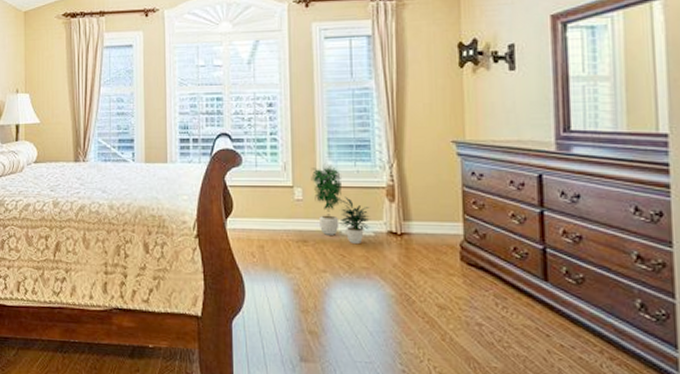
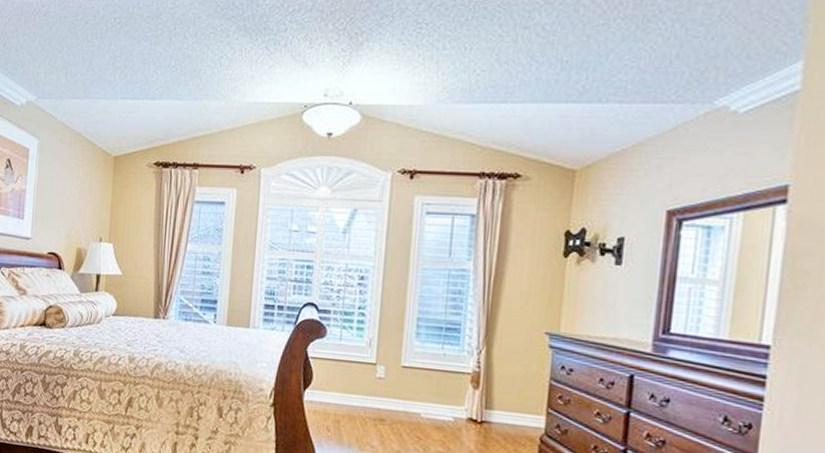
potted plant: present [311,163,372,245] -> none [395,343,453,429]

